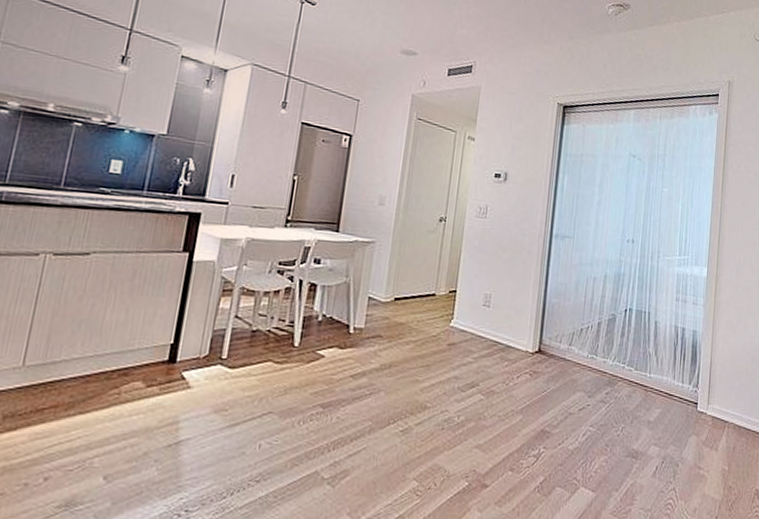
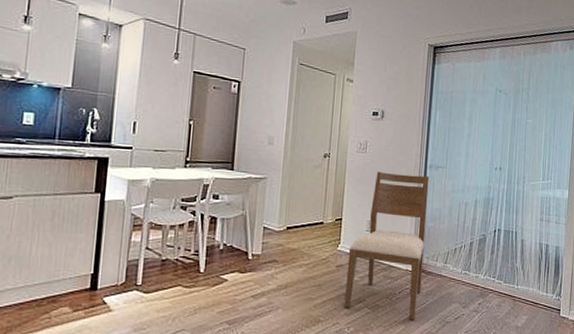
chair: none [454,239,555,409] -> present [344,171,430,320]

